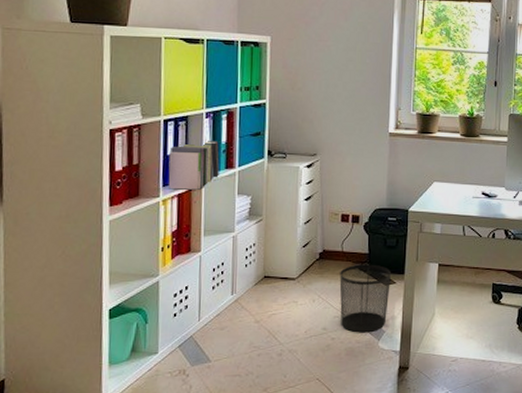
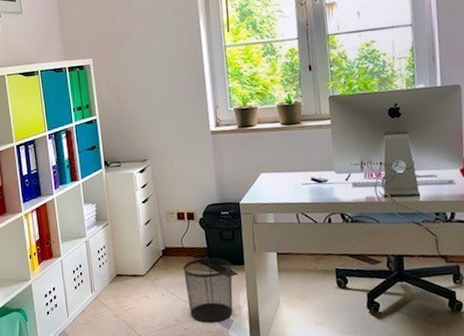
books: present [168,141,220,190] -> none [24,158,67,205]

